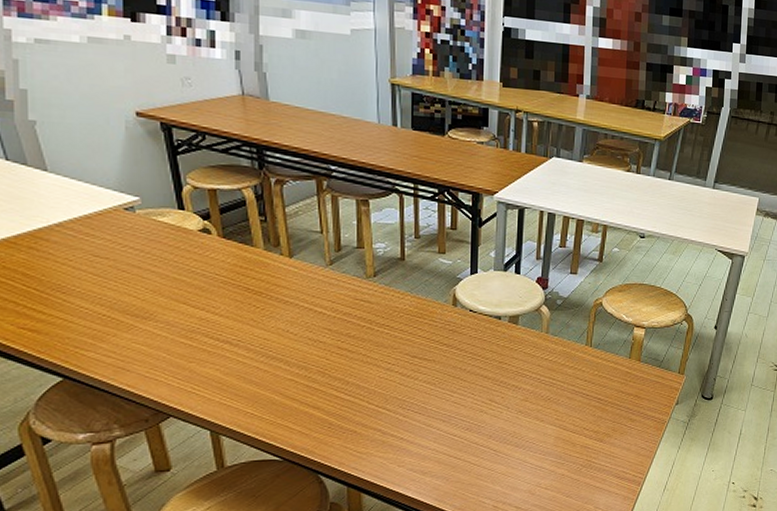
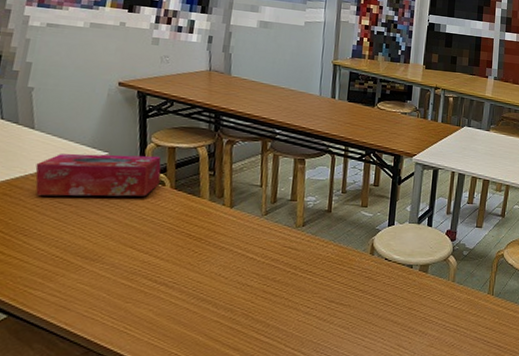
tissue box: none [58,199,205,249] -> present [35,153,162,197]

